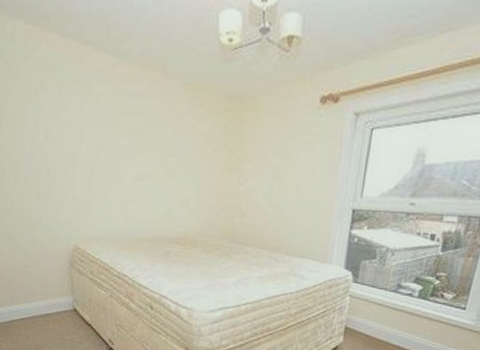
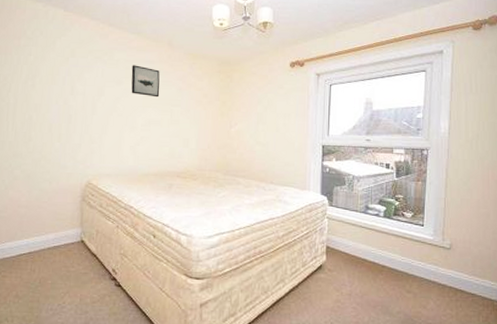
wall art: none [116,100,152,145] -> present [131,65,160,98]

